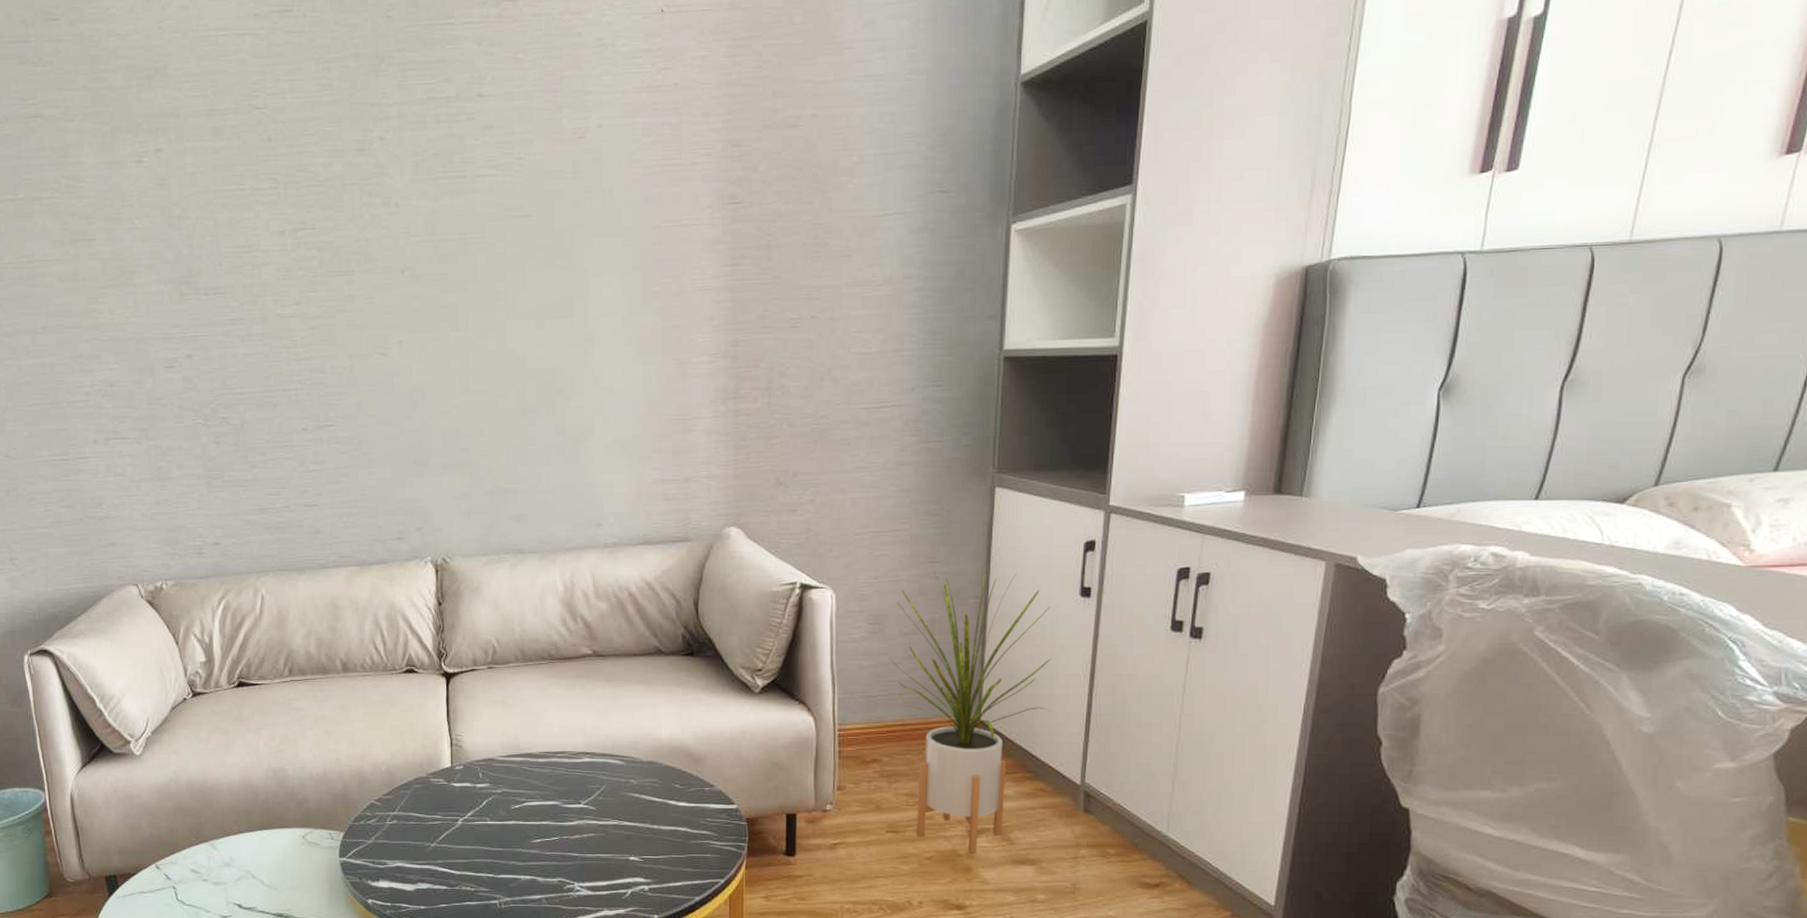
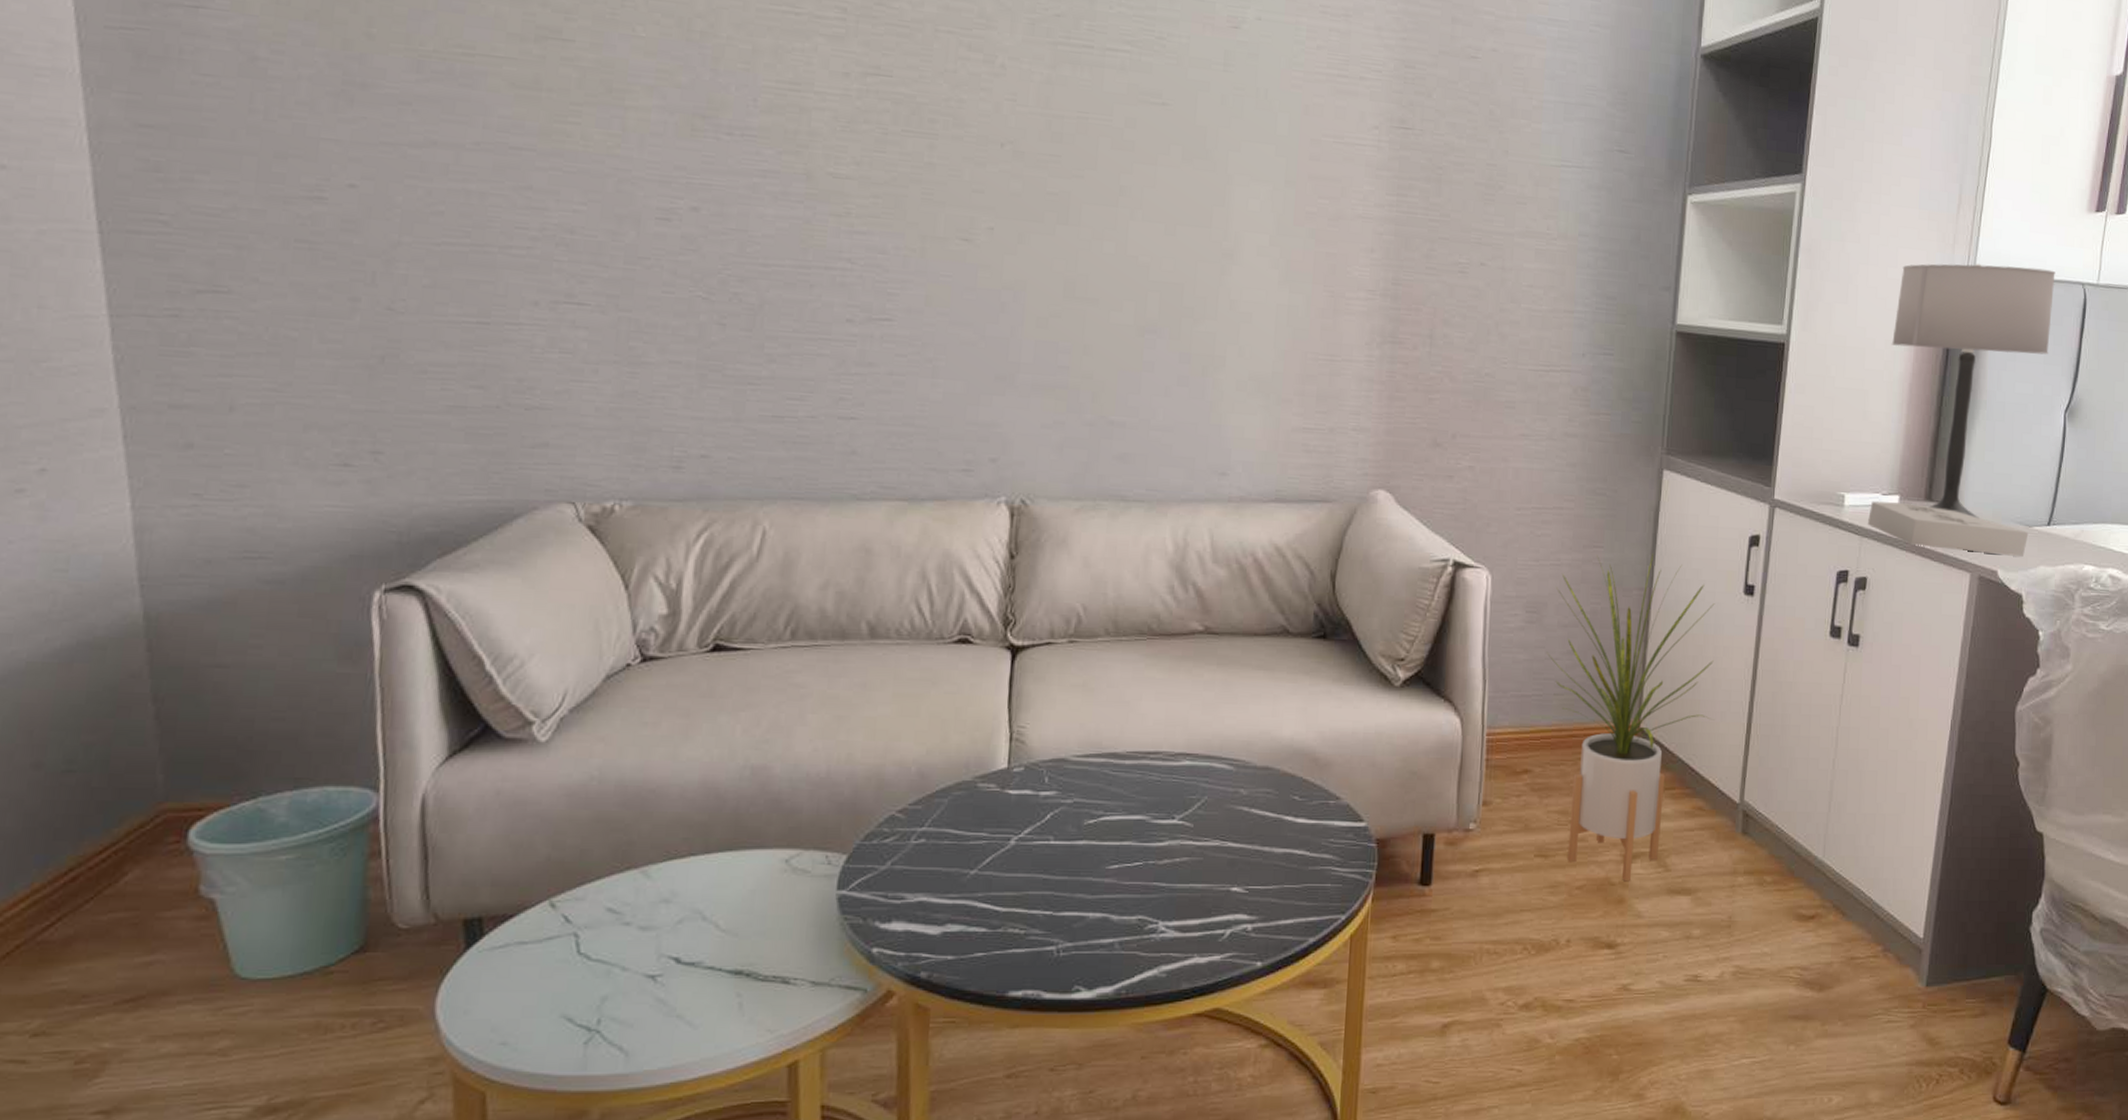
decorative box: none [1209,498,1394,542] -> present [1867,501,2029,557]
table lamp: none [1234,243,1428,507] -> present [1891,263,2055,519]

